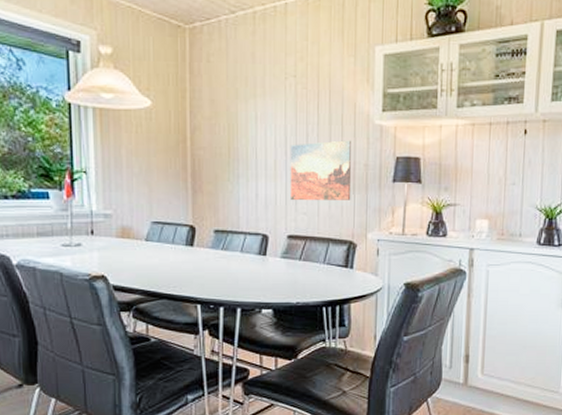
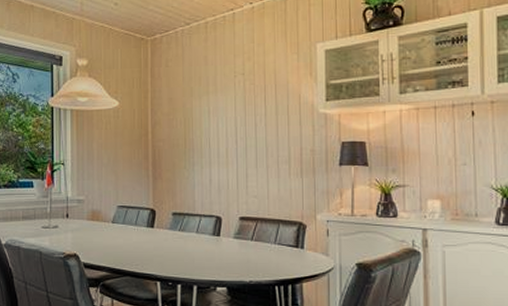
wall art: present [290,140,352,201] -> none [240,128,299,185]

